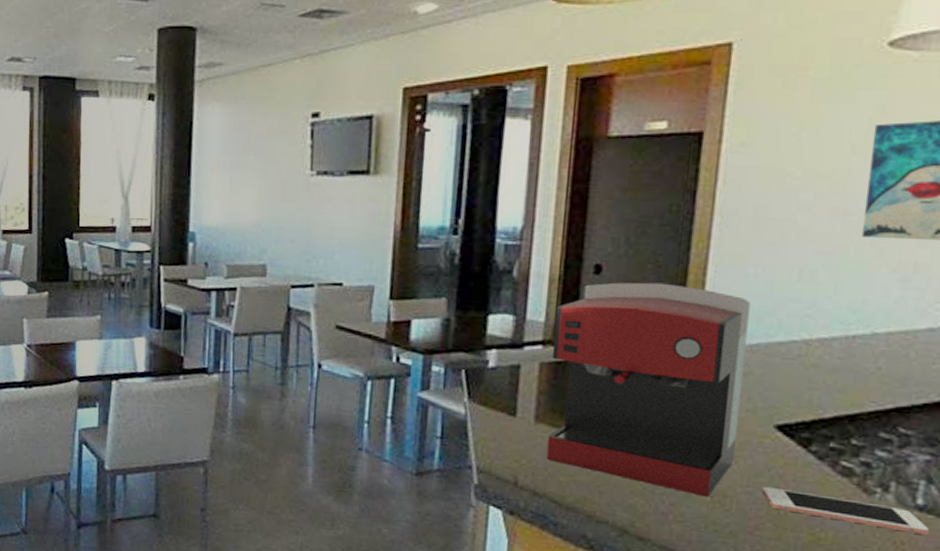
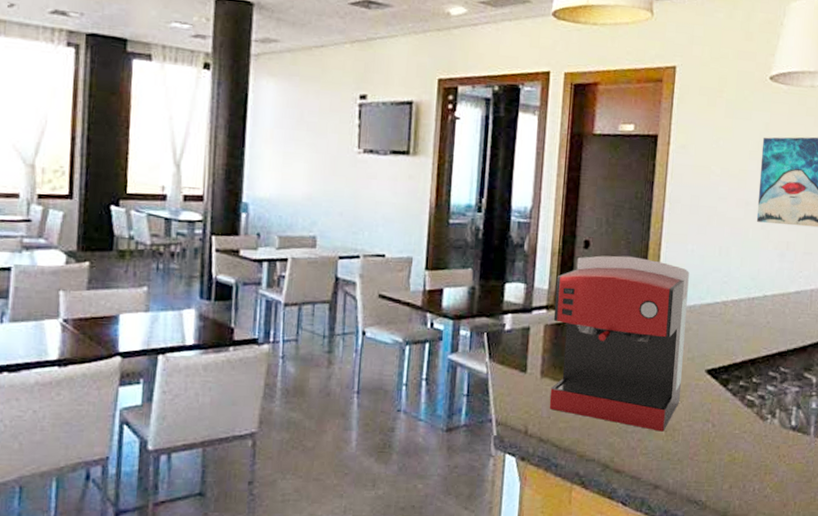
cell phone: present [762,486,929,536] -> none [698,419,799,449]

